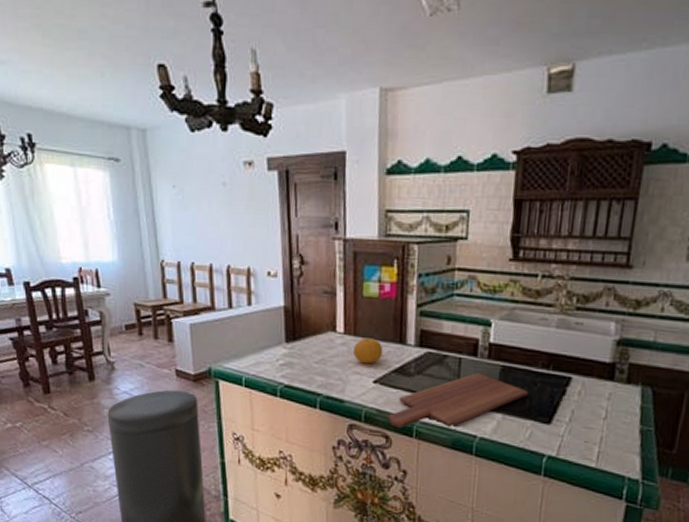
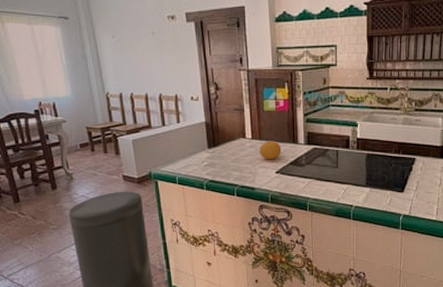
cutting board: present [387,373,529,428] -> none [287,160,387,204]

